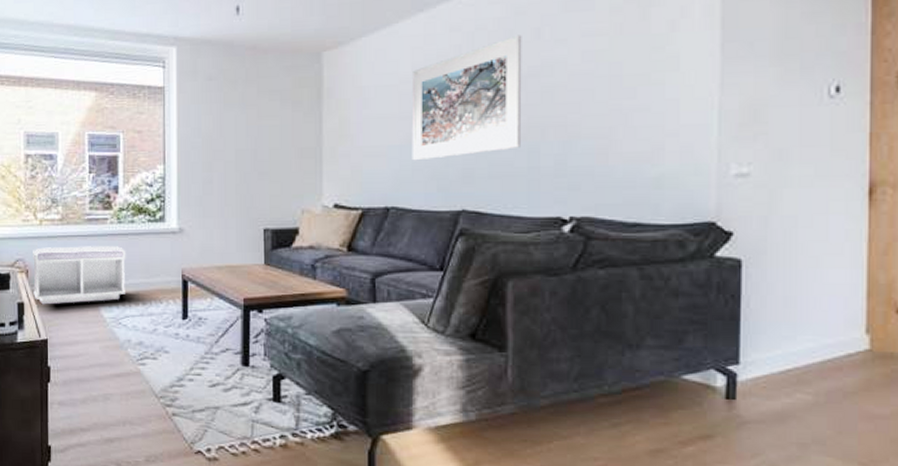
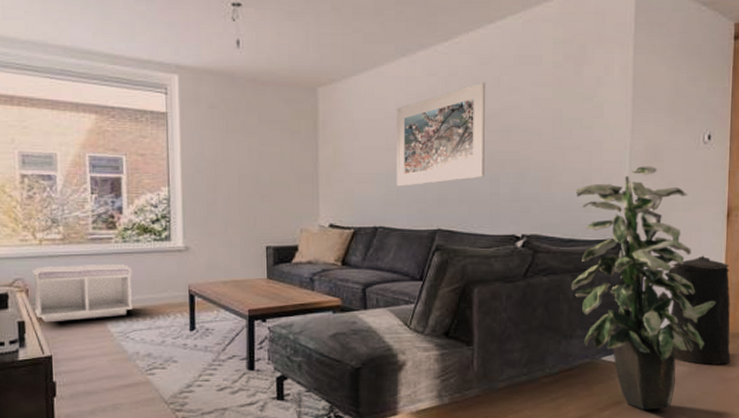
indoor plant: none [638,129,856,450] -> present [571,166,717,410]
trash can: none [778,246,880,396] -> present [668,255,731,365]

